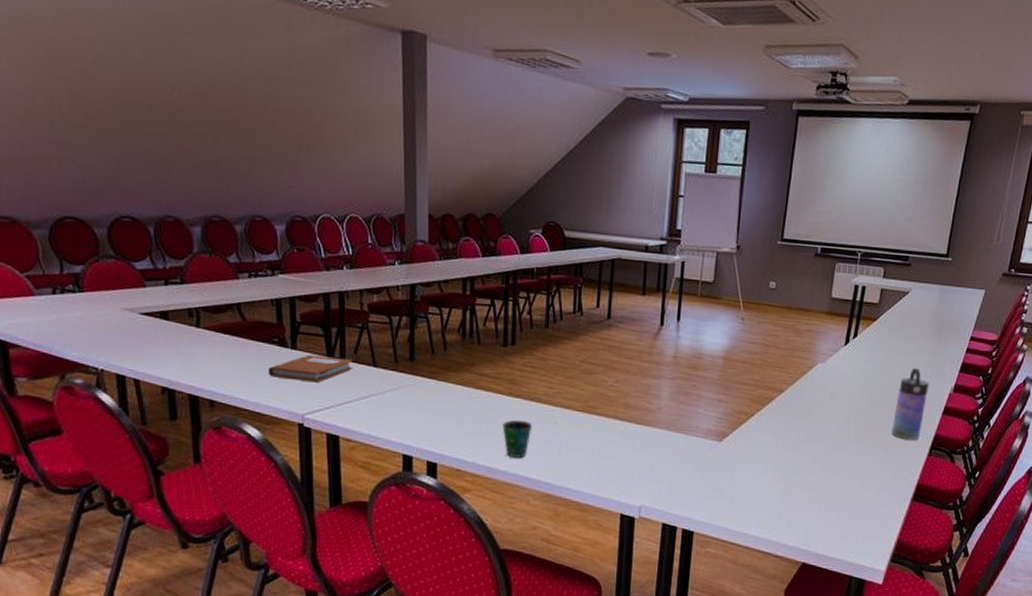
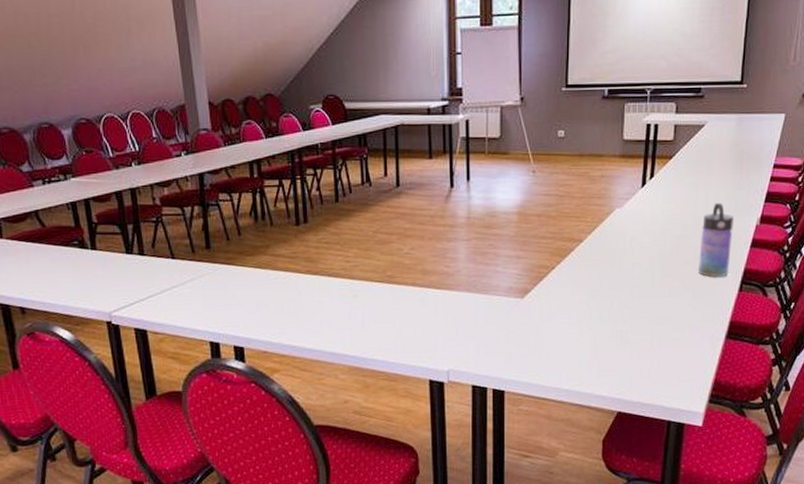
notebook: present [268,355,353,383] -> none [72,253,152,281]
cup: present [502,419,533,459] -> none [303,296,334,335]

